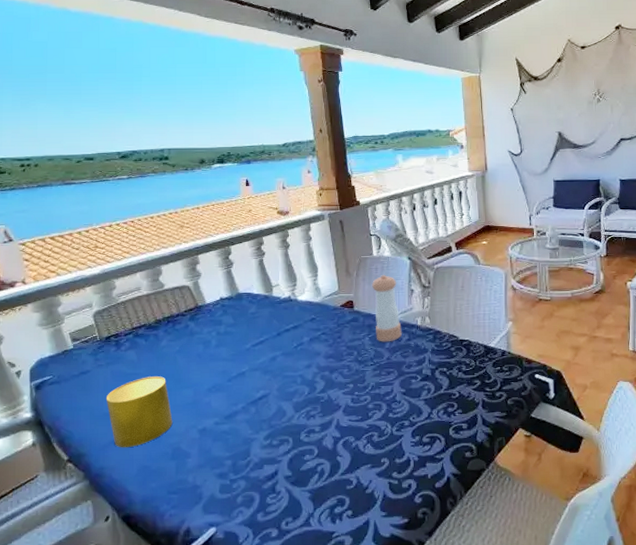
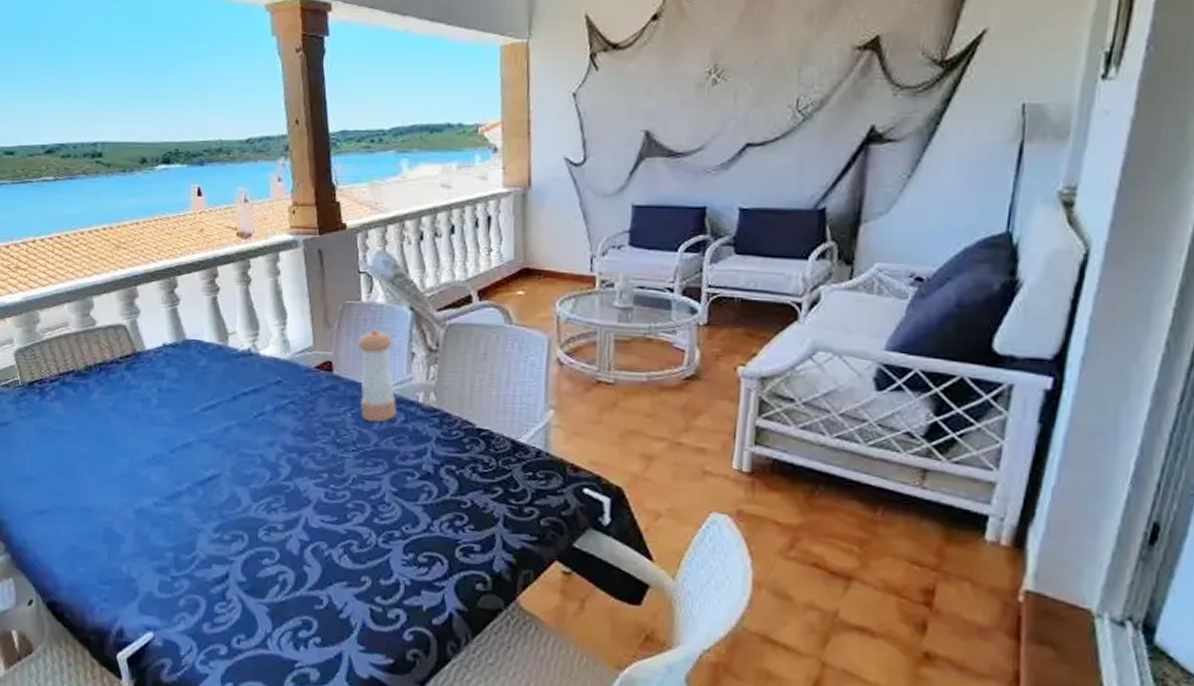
cup: present [106,376,173,448] -> none [28,436,105,521]

